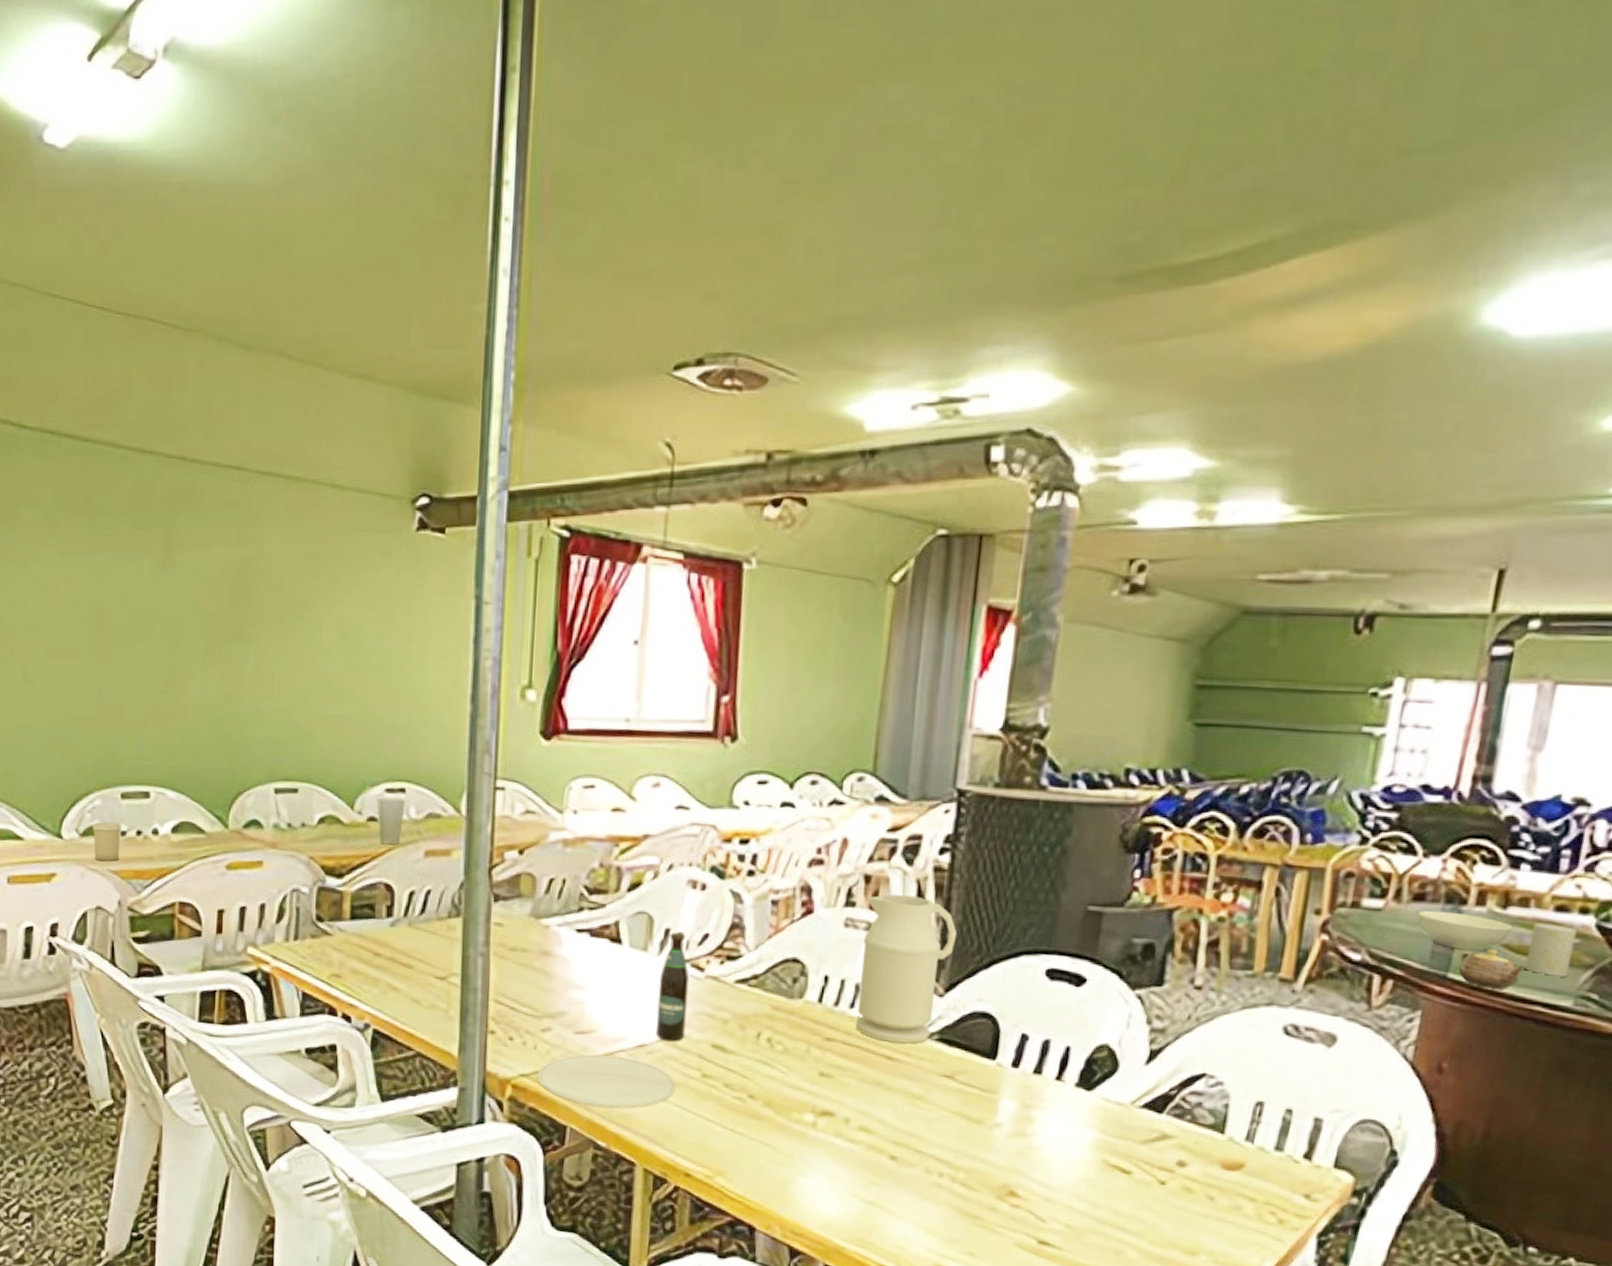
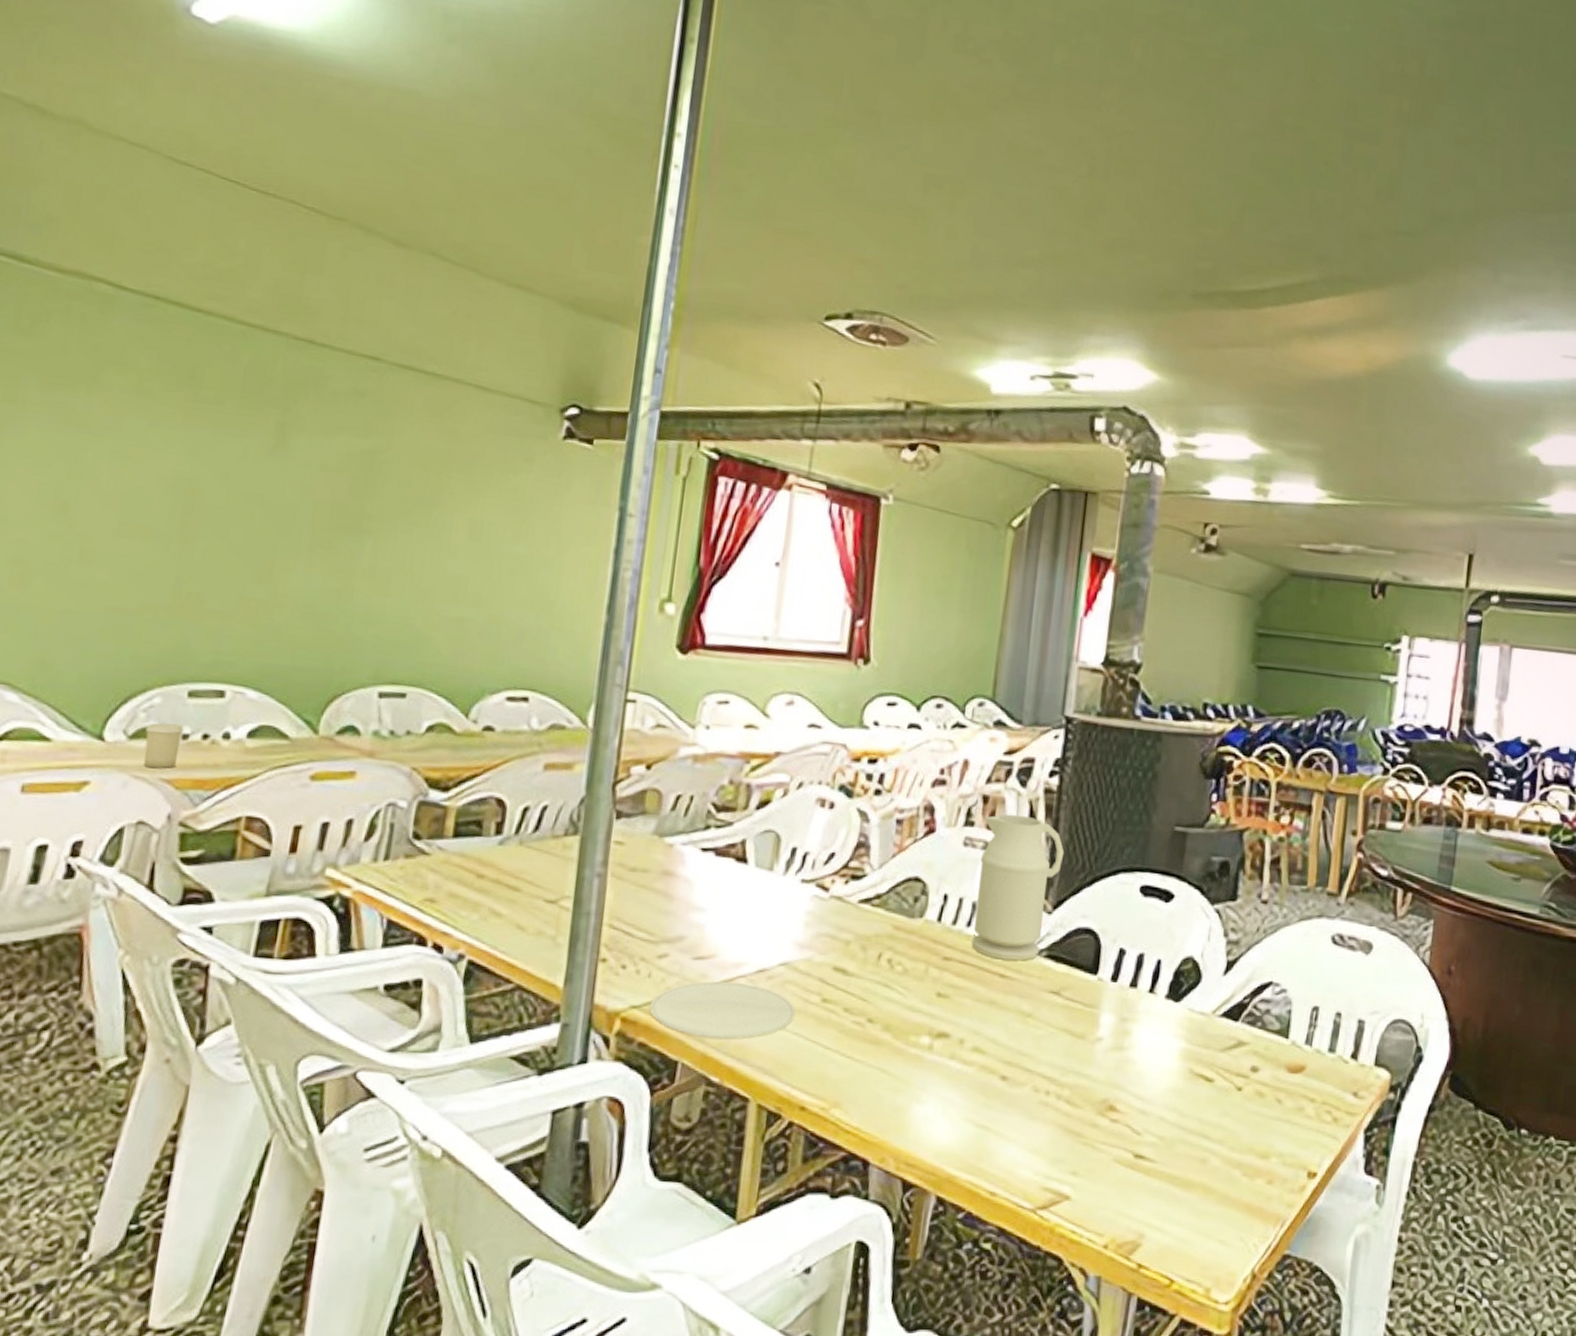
cup: present [376,797,405,845] -> none [494,706,528,757]
bottle: present [655,932,690,1042] -> none [777,851,814,965]
bowl: present [1417,910,1512,952] -> none [1427,831,1494,868]
teapot: present [1458,949,1526,990] -> none [1458,865,1505,900]
cup: present [1524,923,1577,977] -> none [1504,843,1538,889]

